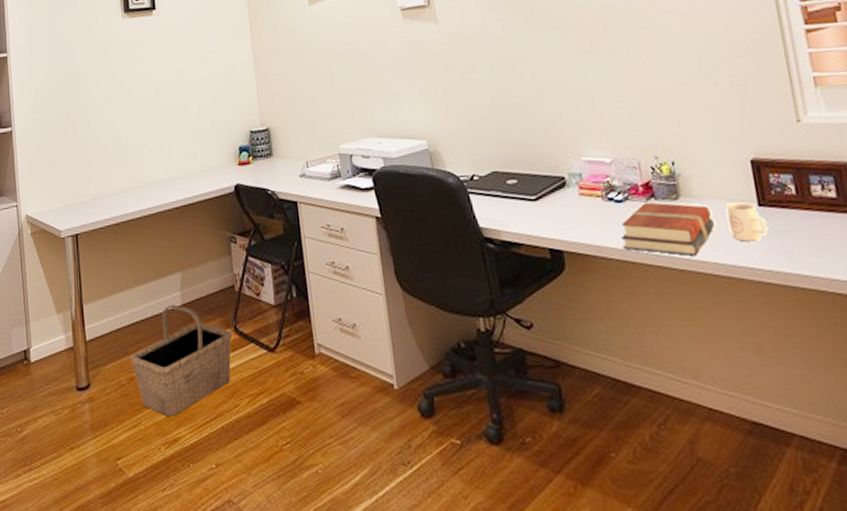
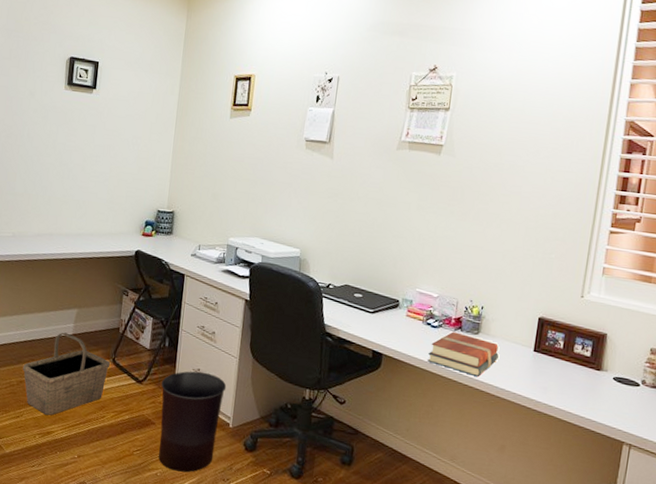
waste bin: none [298,321,384,463] -> present [158,371,227,472]
mug: present [727,202,767,242] -> none [508,345,535,376]

